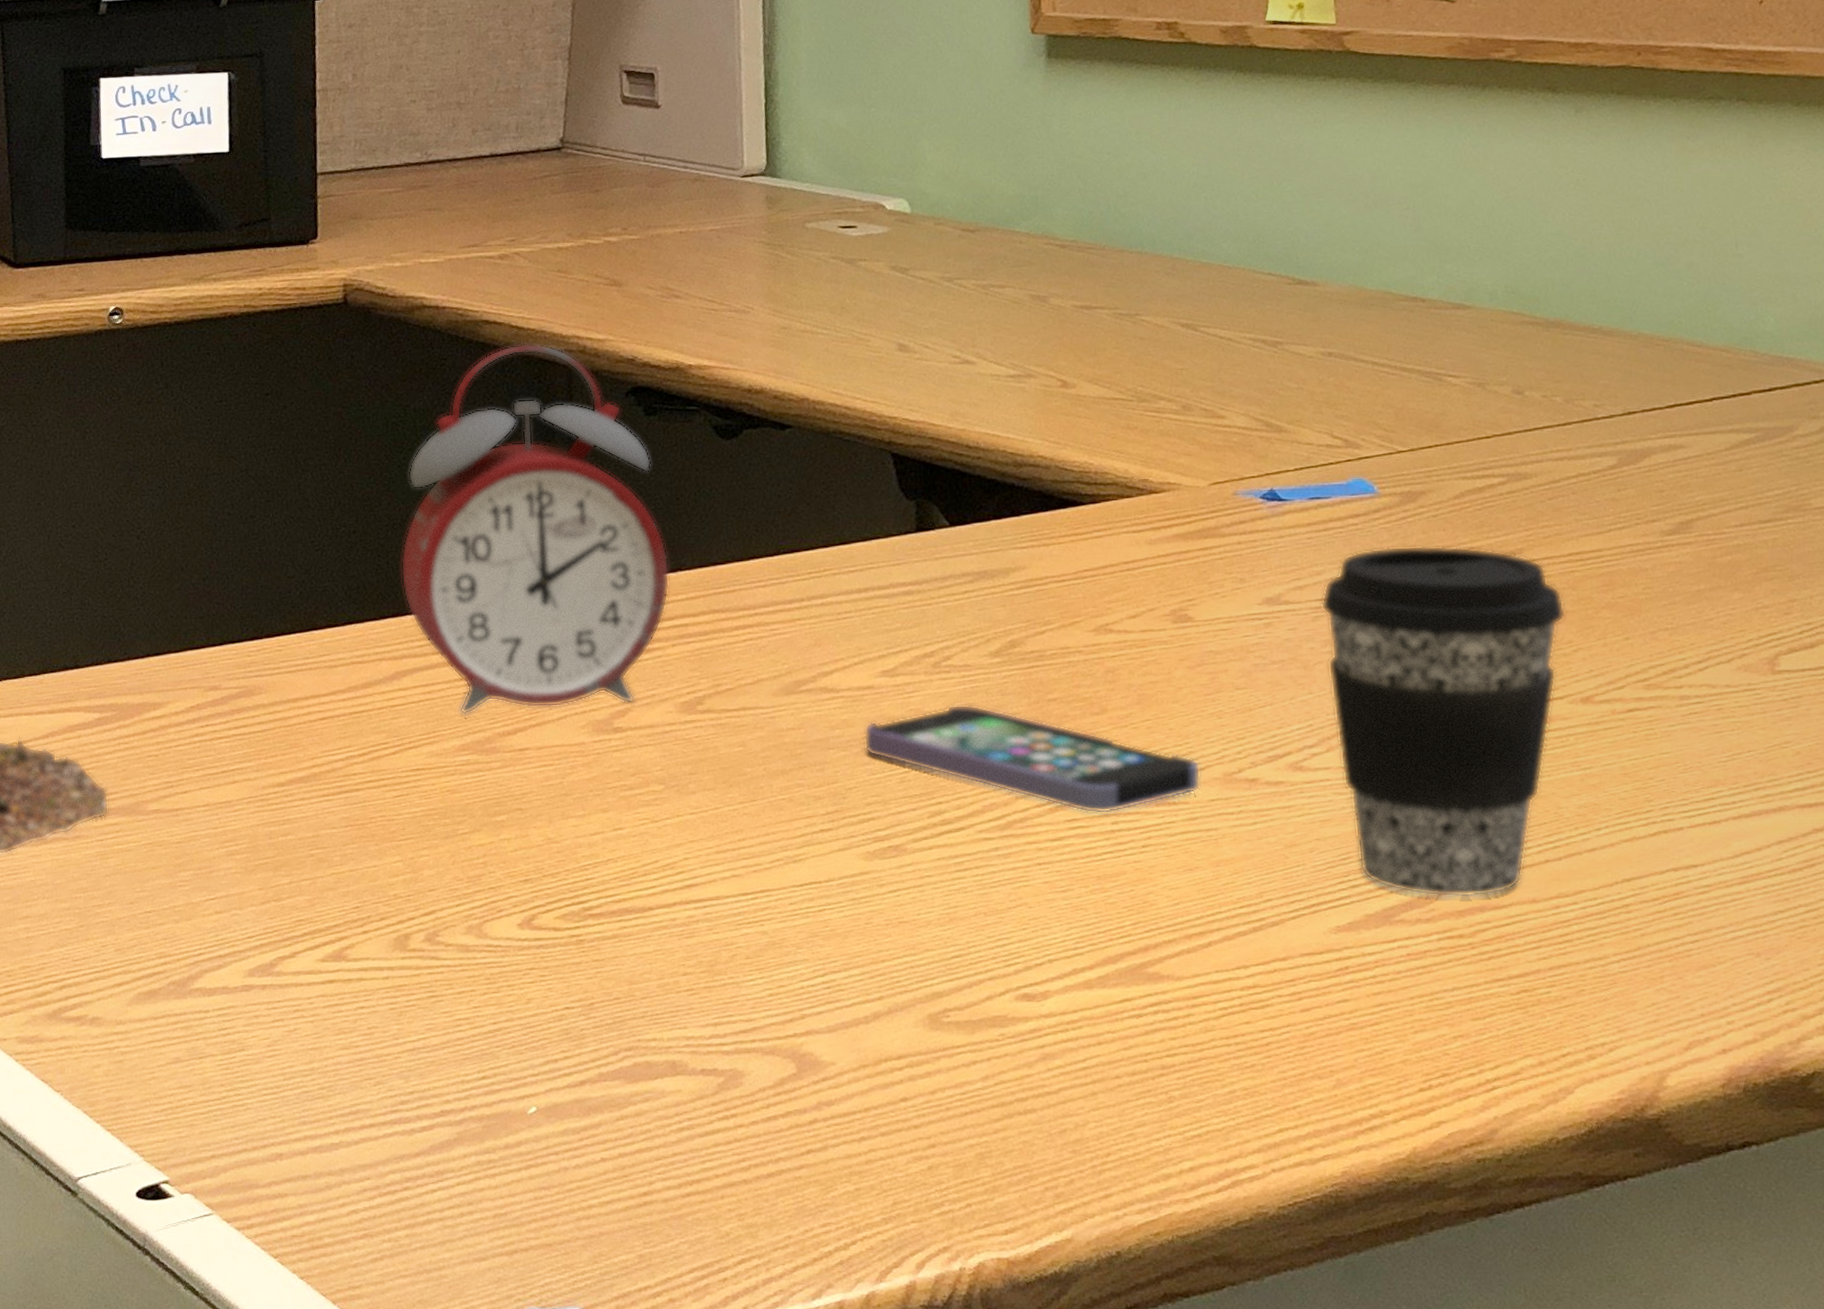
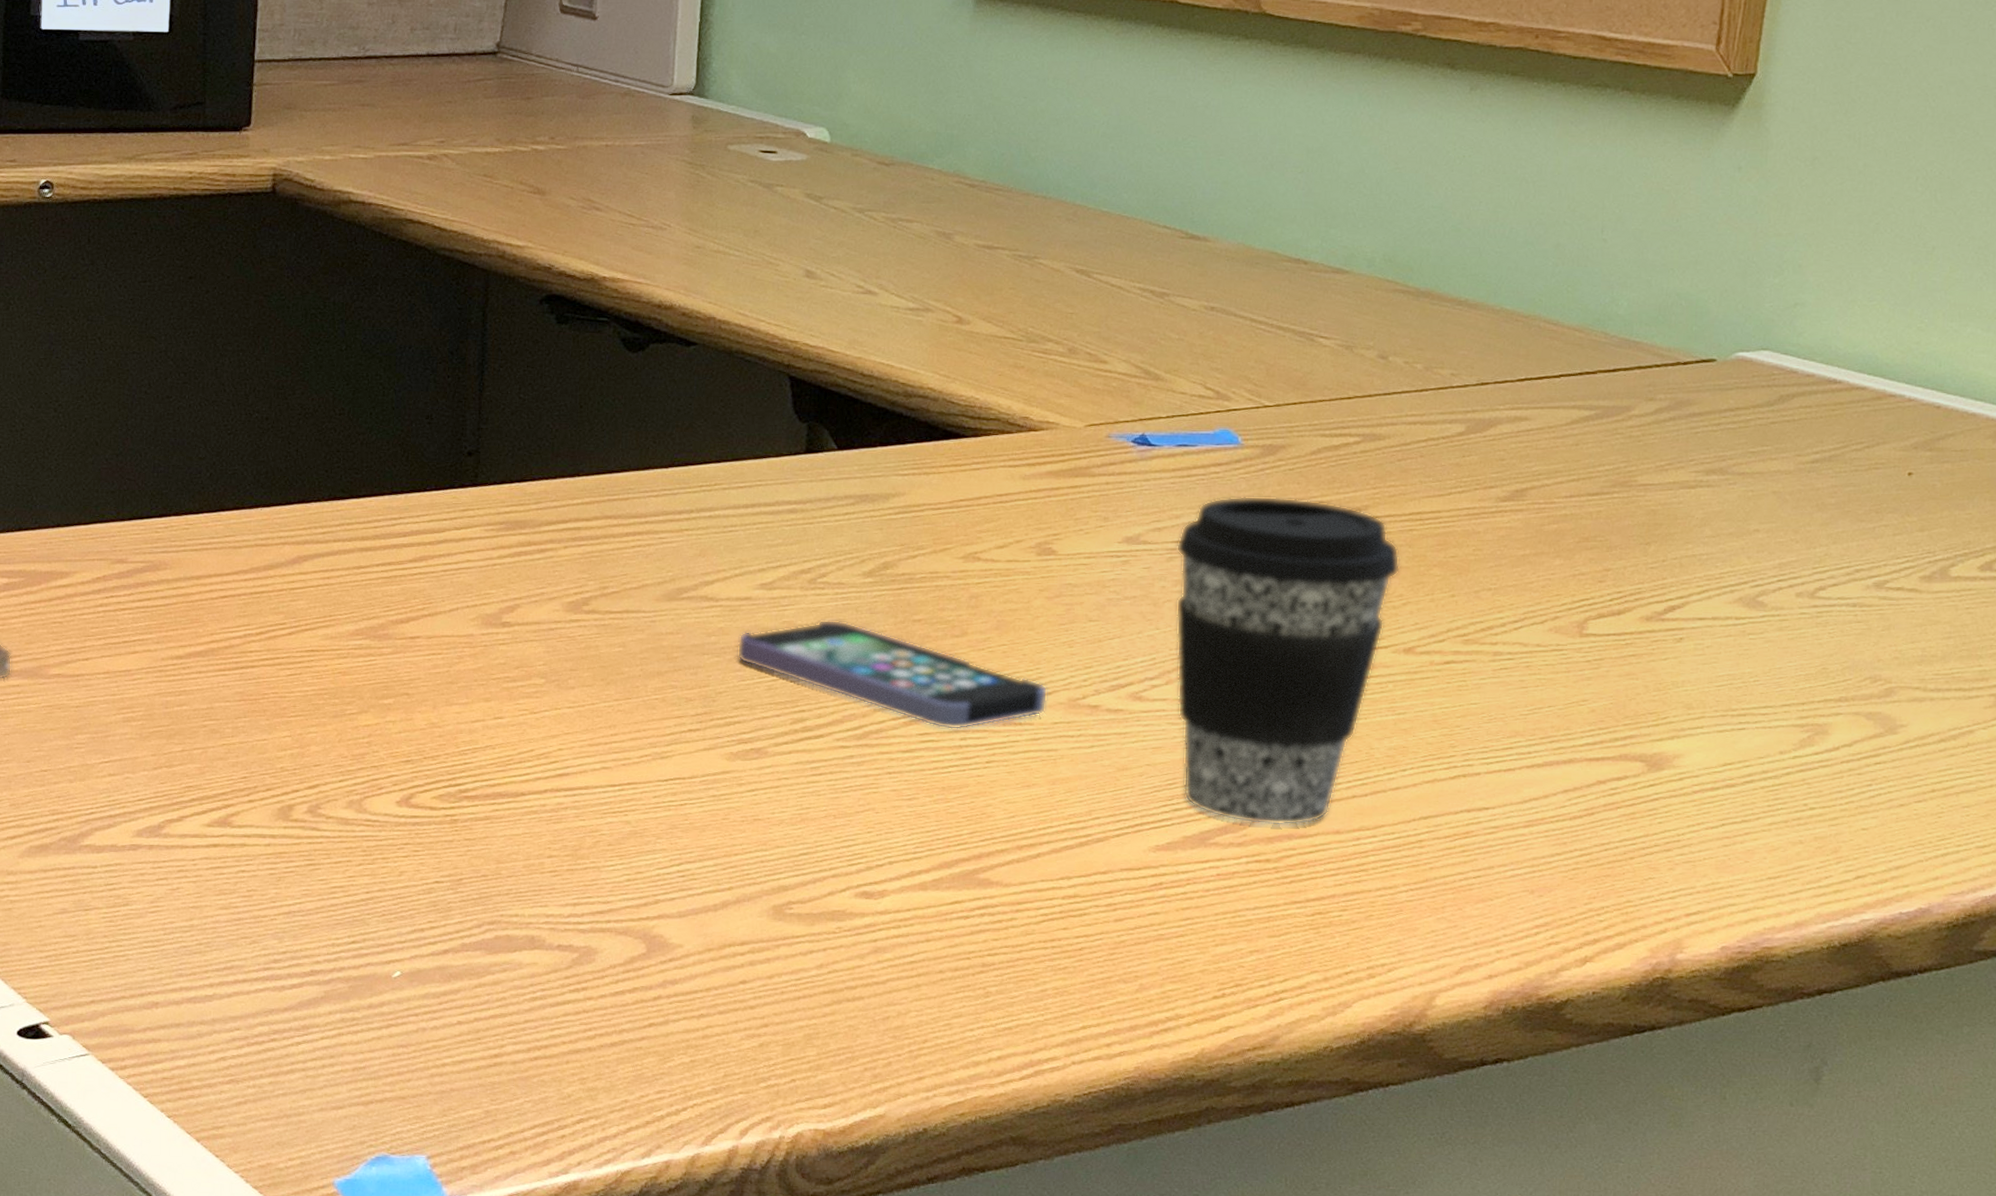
alarm clock: present [401,343,670,715] -> none [309,245,568,601]

